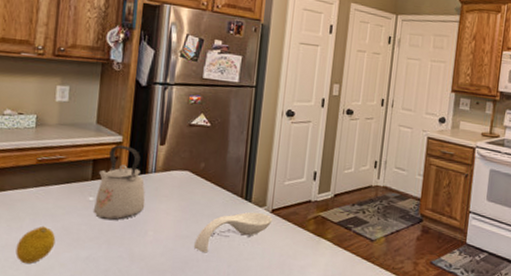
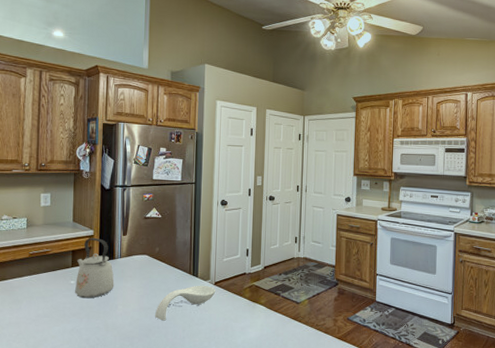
fruit: present [16,226,56,264] -> none [17,306,47,337]

